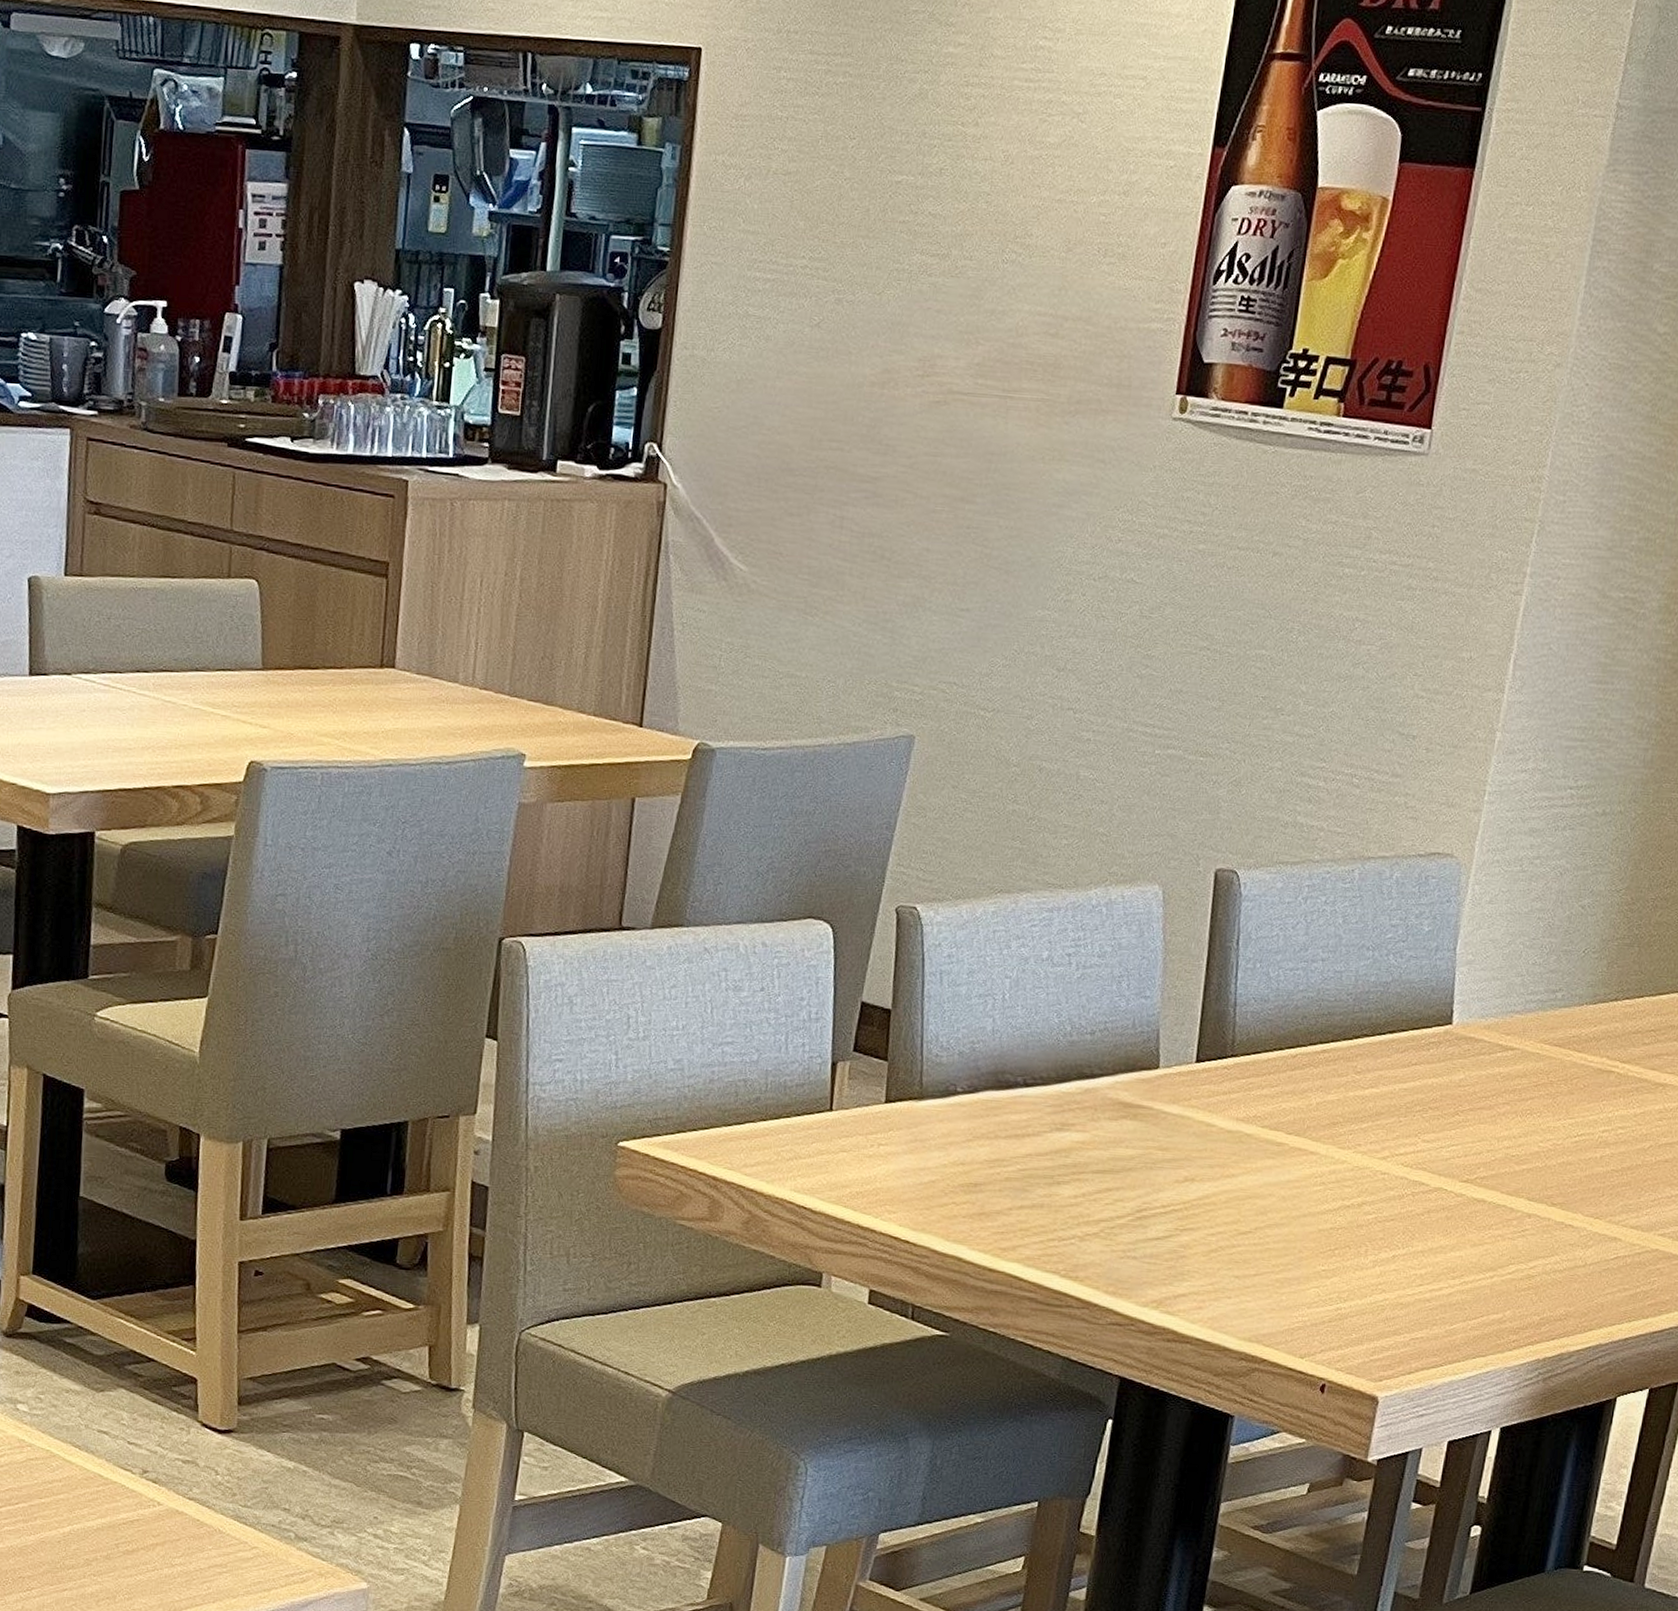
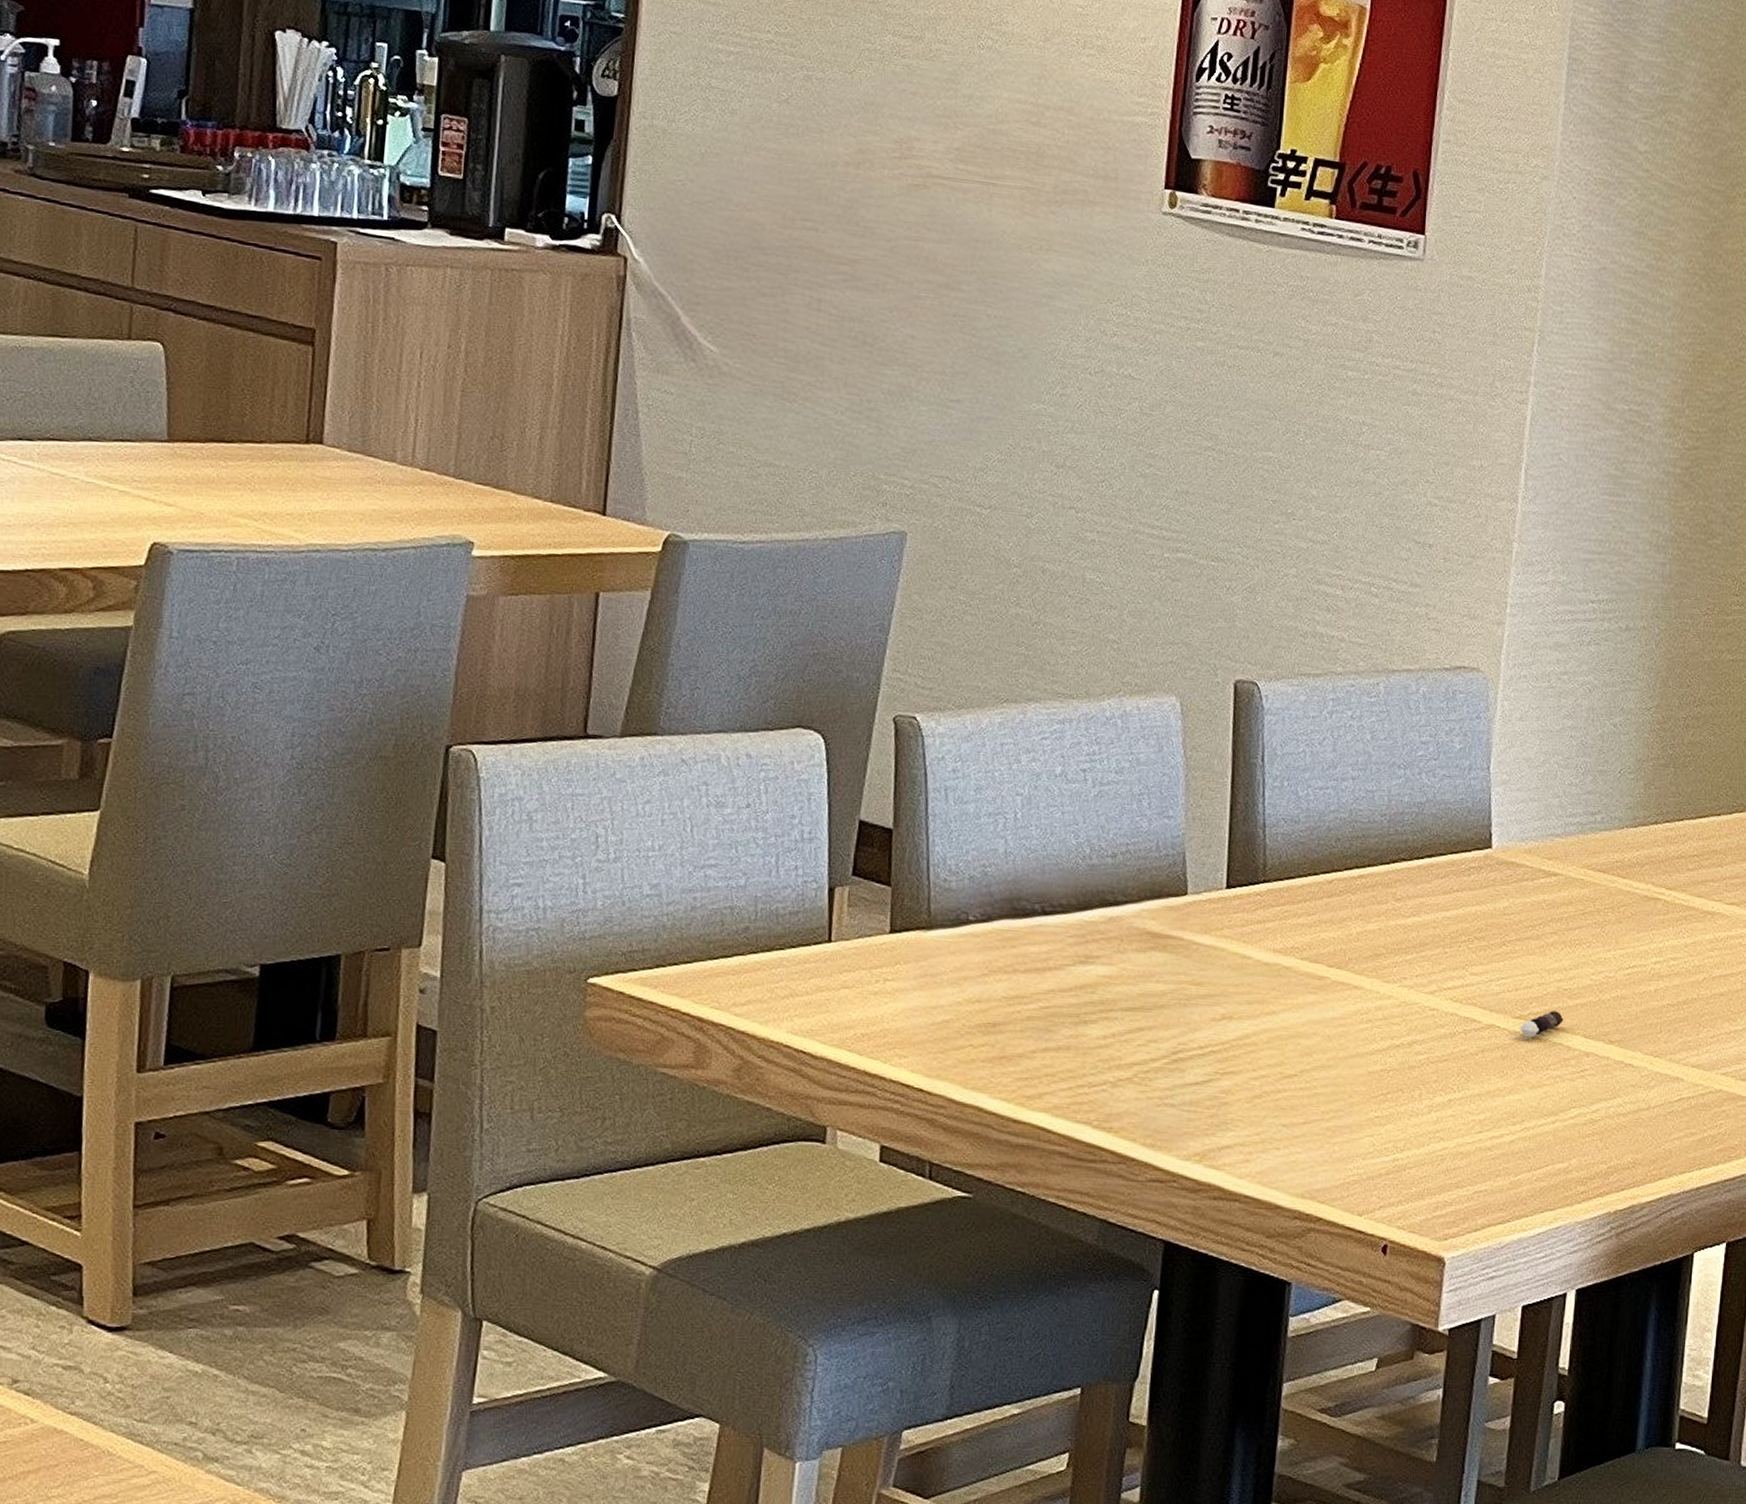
pepper shaker: none [1466,1175,1510,1200] -> present [1520,1011,1564,1038]

